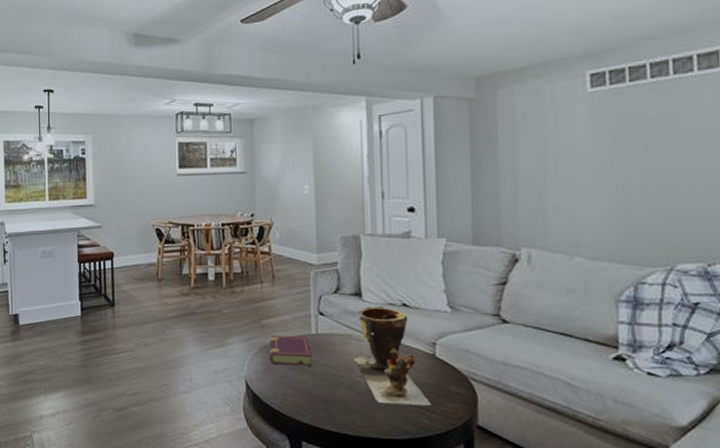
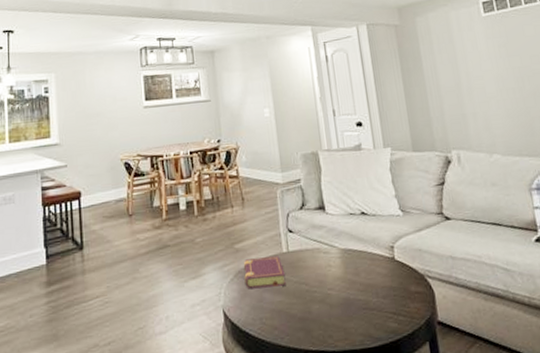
clay pot: present [354,306,431,406] -> none [323,217,397,314]

